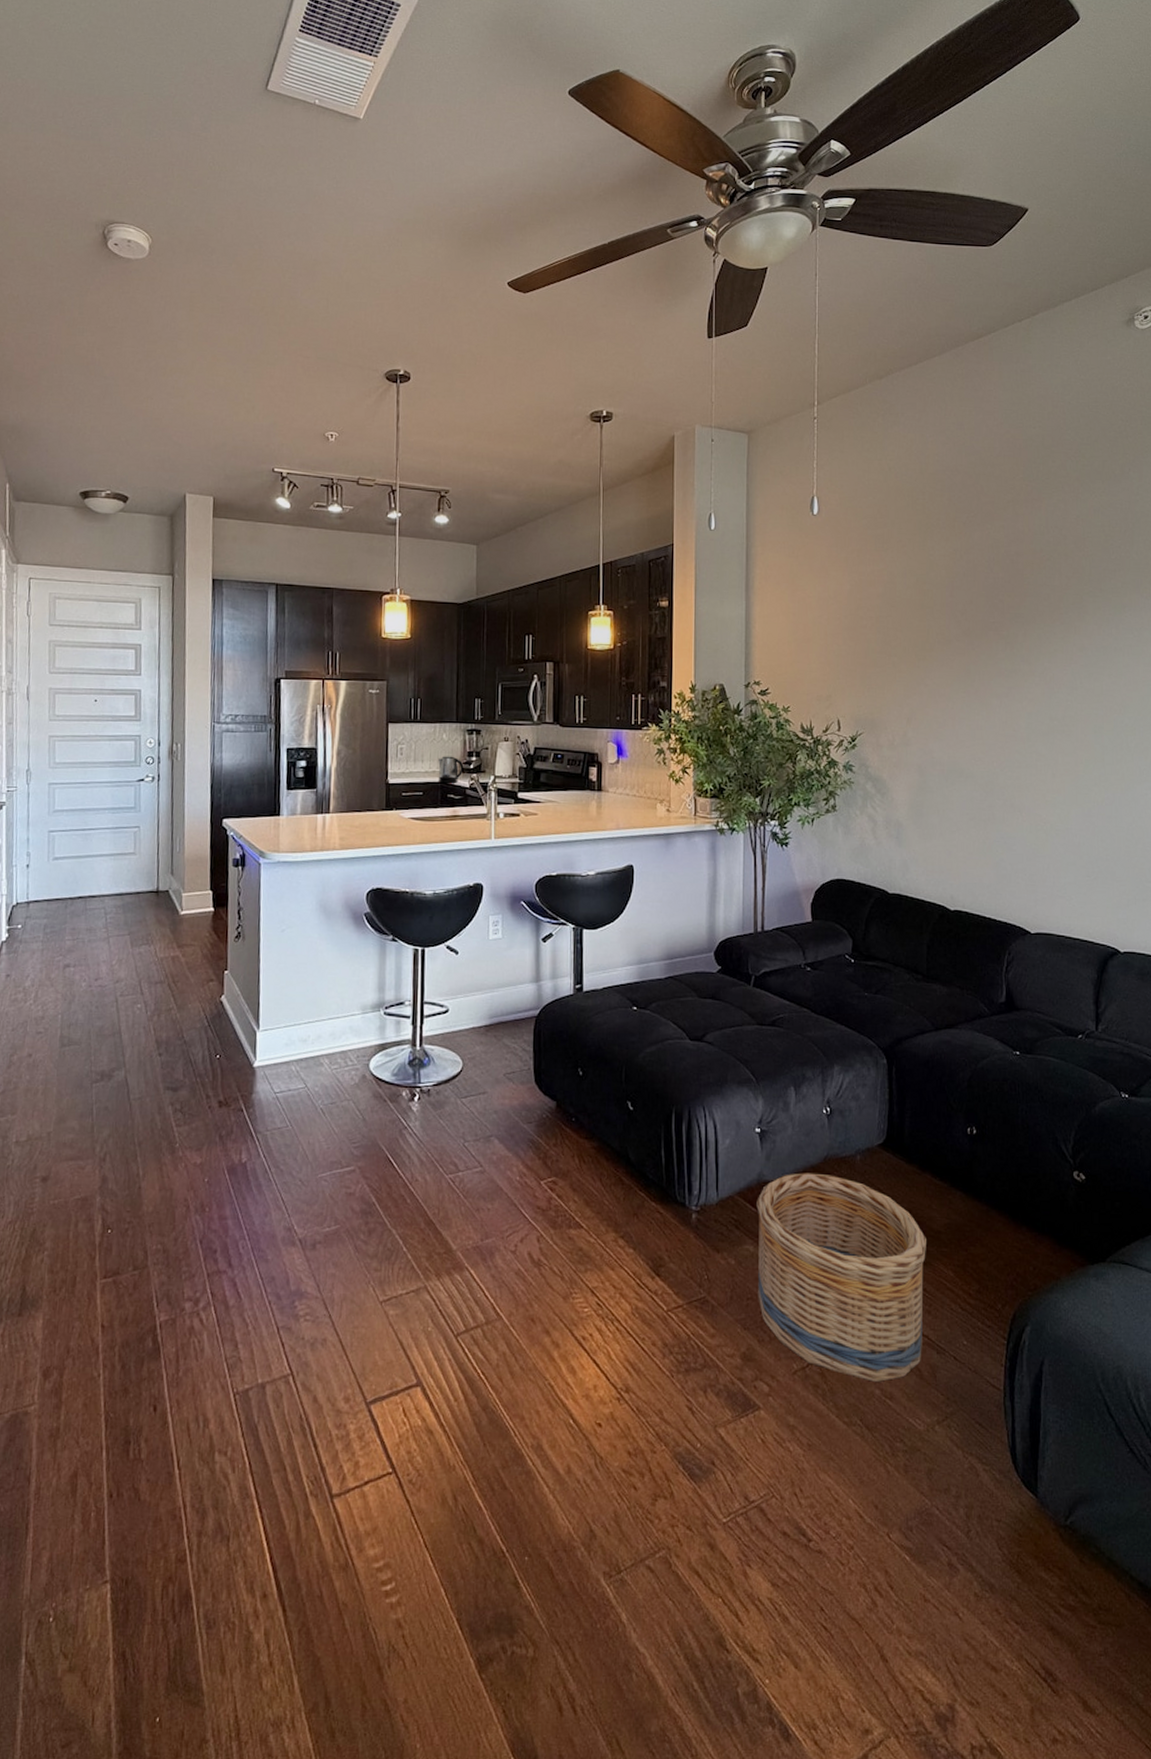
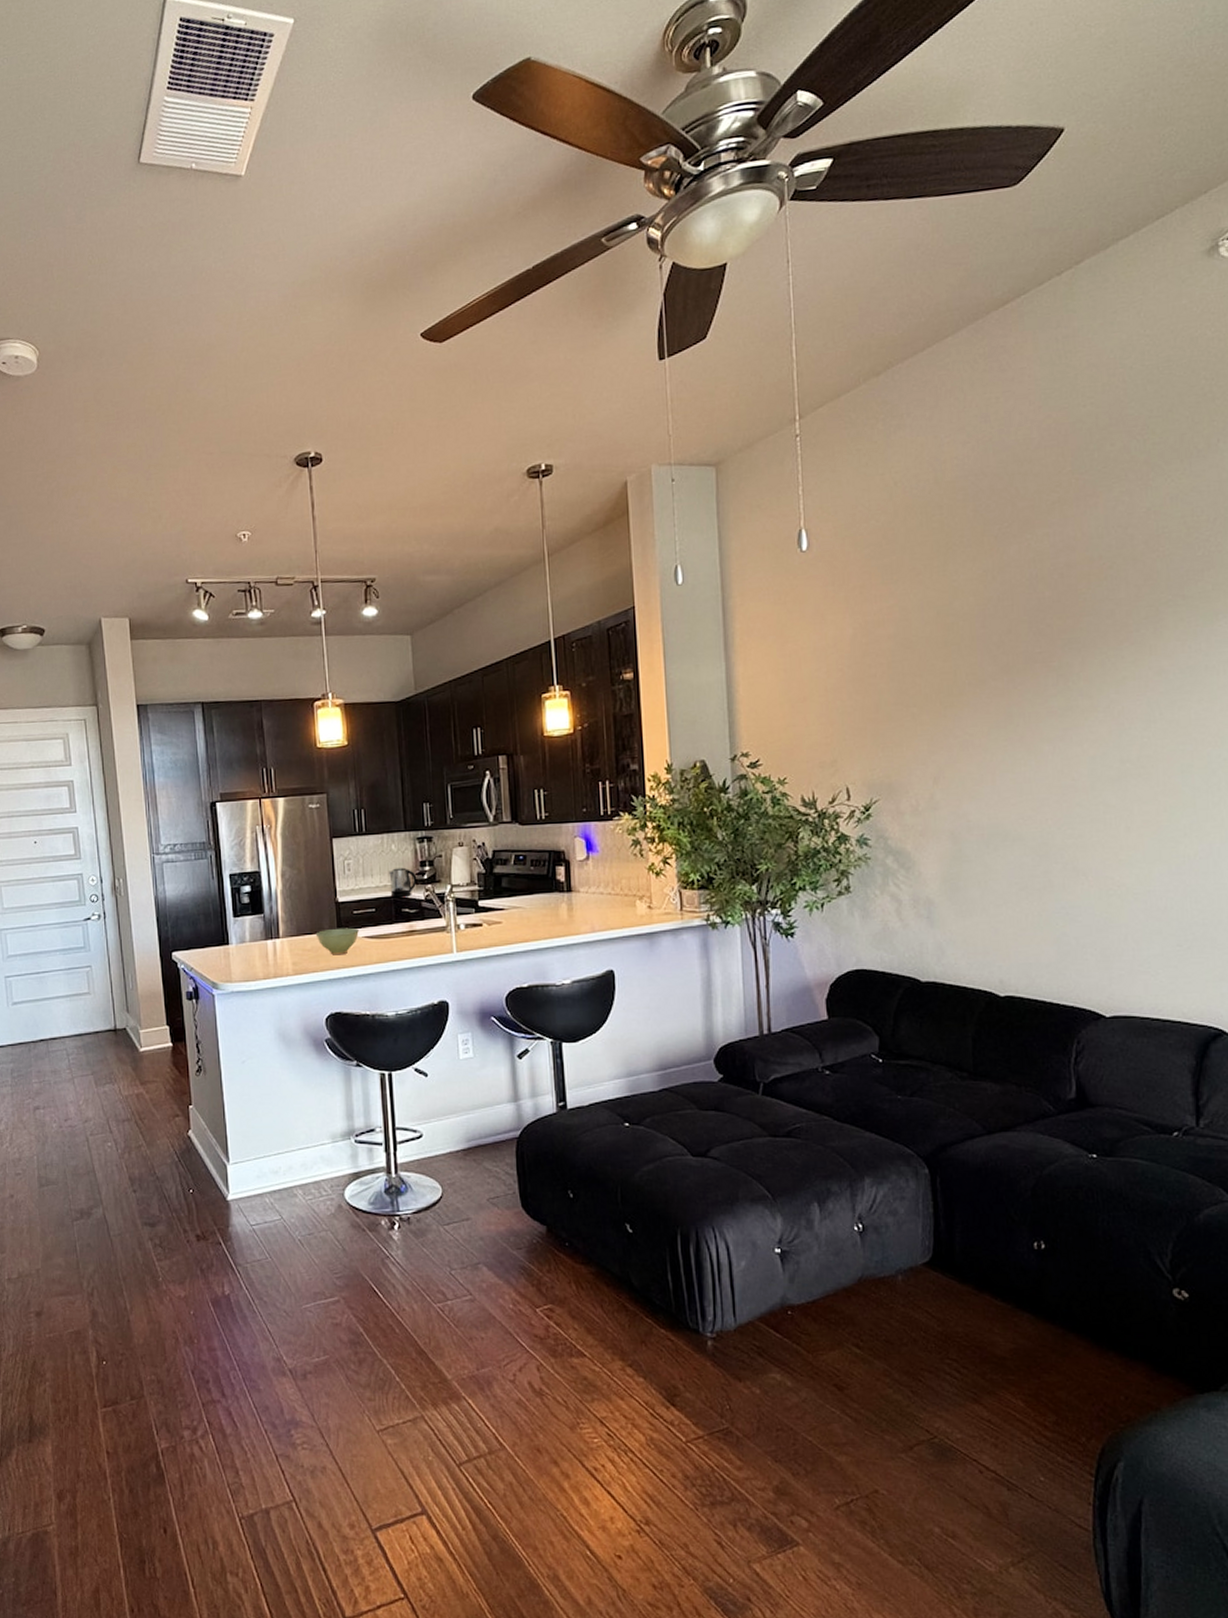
bowl: none [364,808,406,834] -> present [315,927,359,955]
basket: present [756,1173,926,1382] -> none [781,1295,989,1519]

